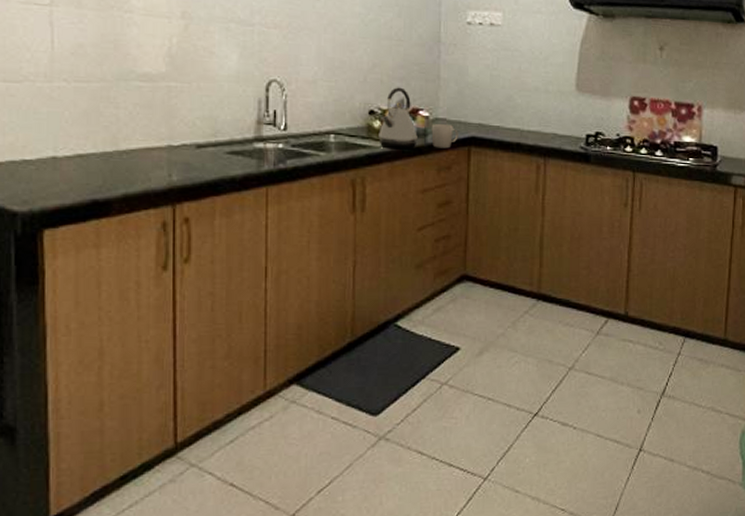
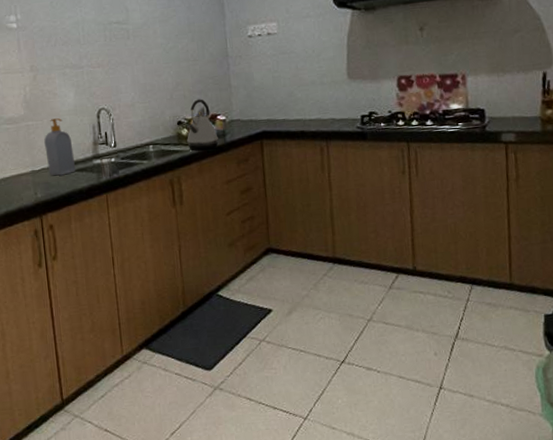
soap bottle: none [190,83,230,157] -> present [44,118,76,176]
mug: present [431,124,458,149] -> none [228,124,252,145]

